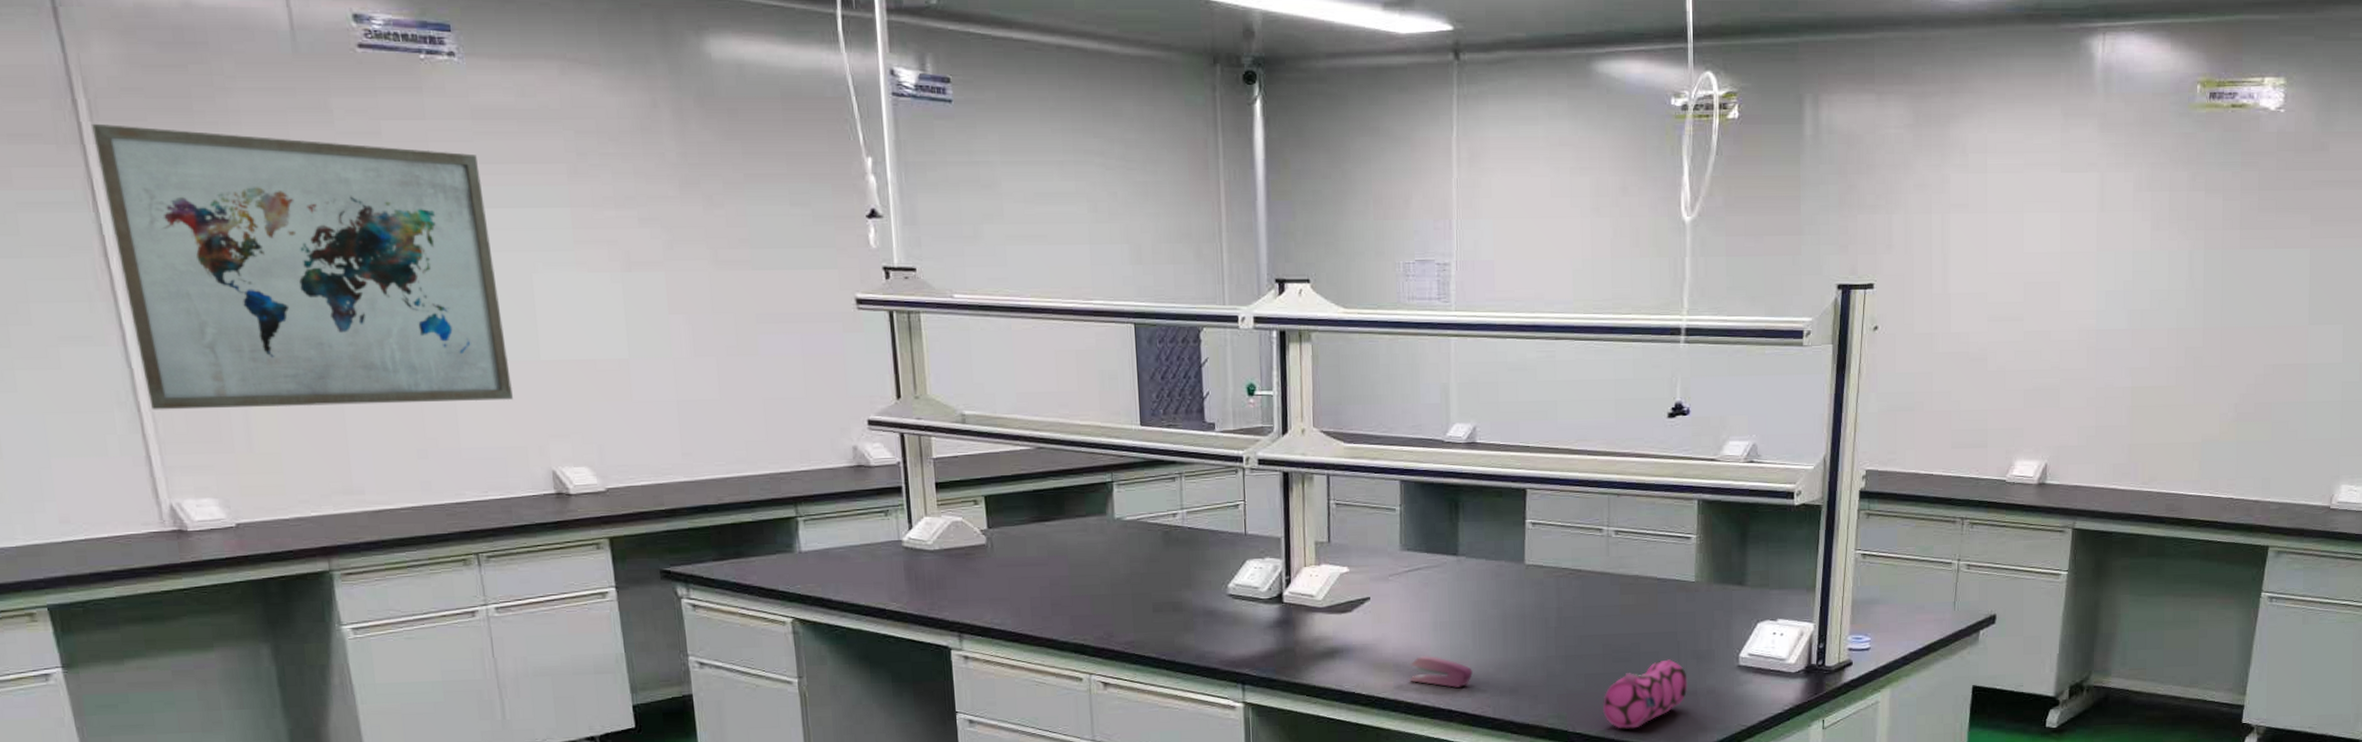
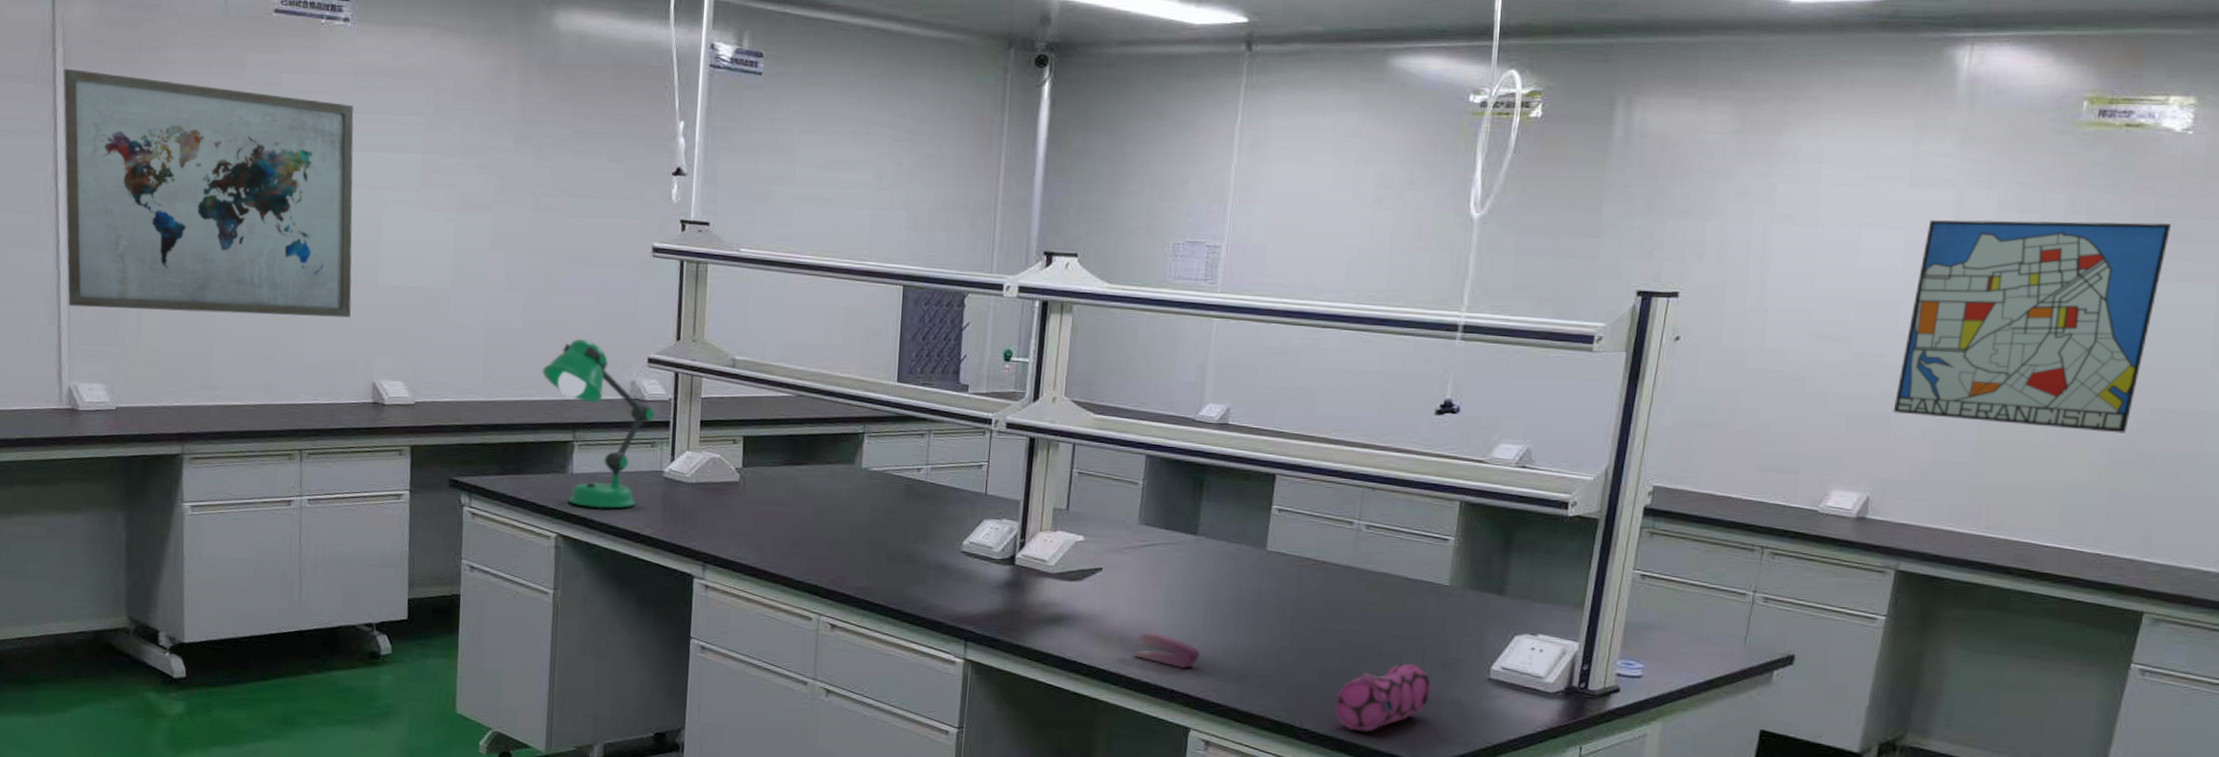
desk lamp: none [750,404,885,587] -> present [543,338,656,509]
wall art: none [2061,195,2272,389] -> present [1893,220,2172,434]

